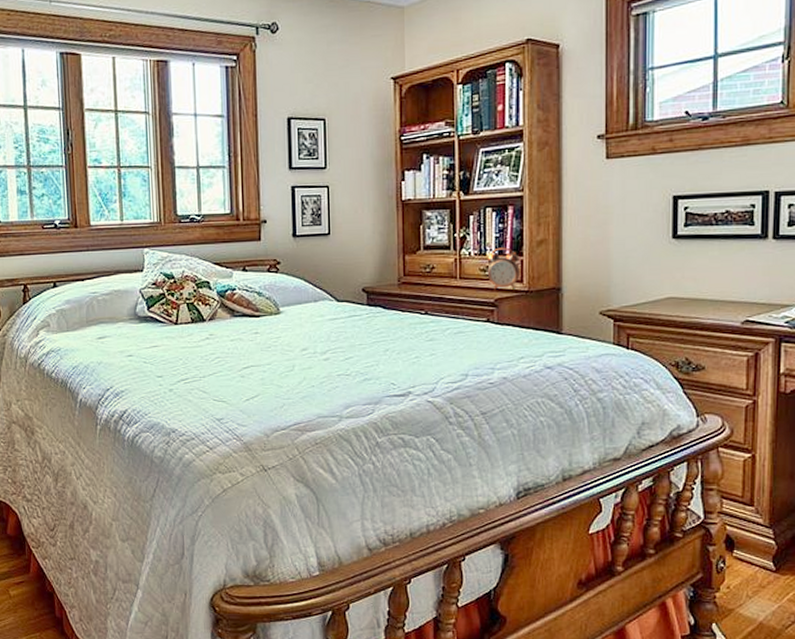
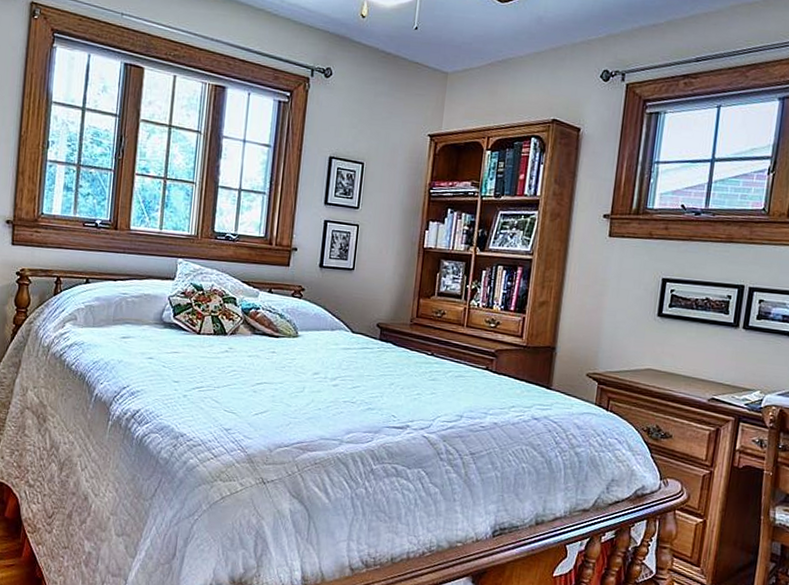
alarm clock: present [487,247,521,290] -> none [491,303,522,343]

